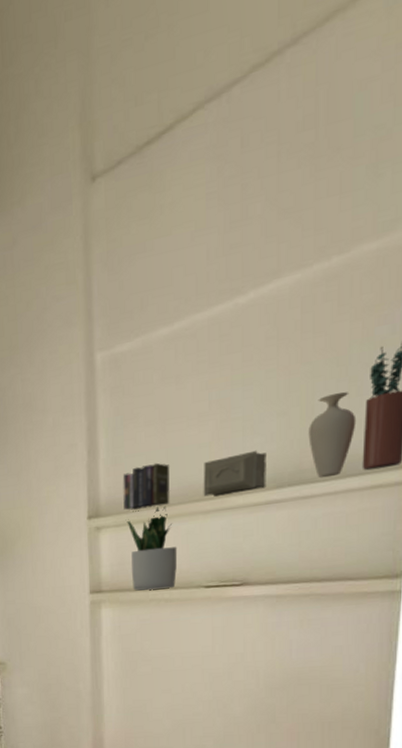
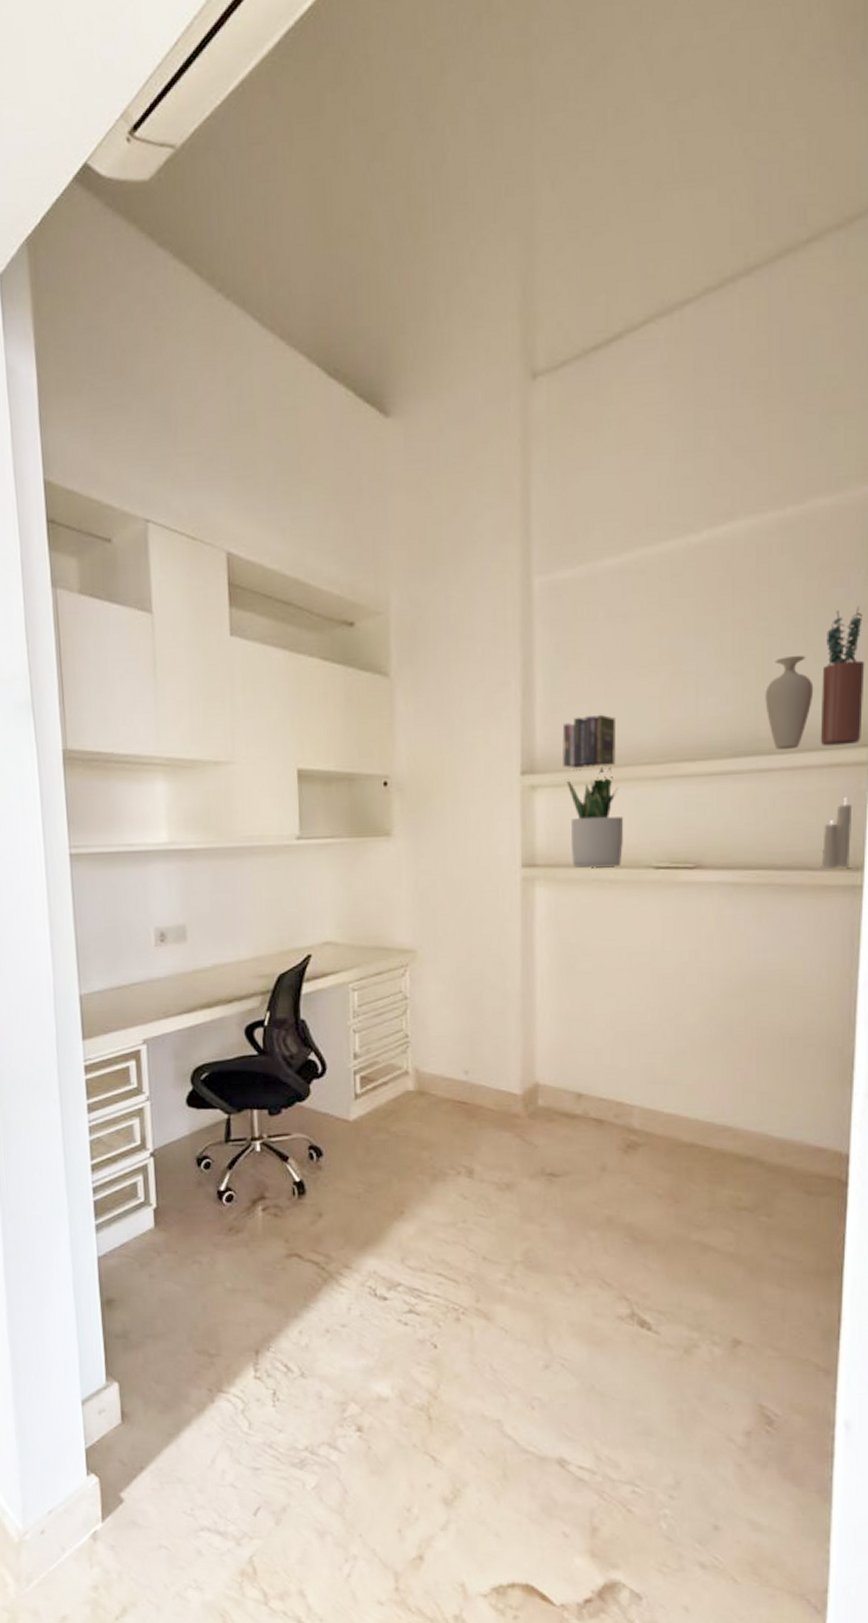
decorative box: present [203,450,266,498] -> none [653,711,721,762]
candle: none [360,514,393,578] -> present [821,797,853,869]

